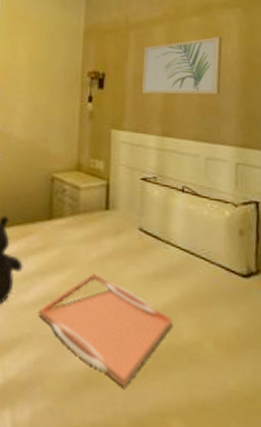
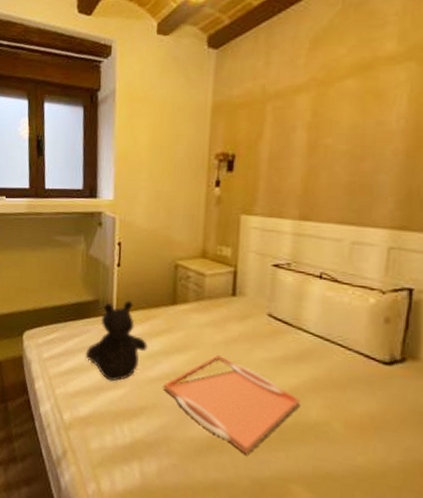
wall art: present [143,36,223,95] -> none [279,100,386,175]

